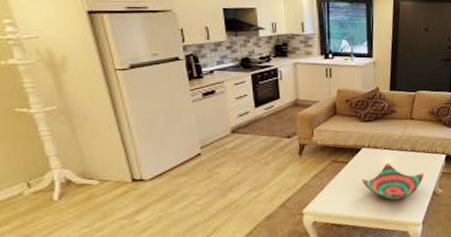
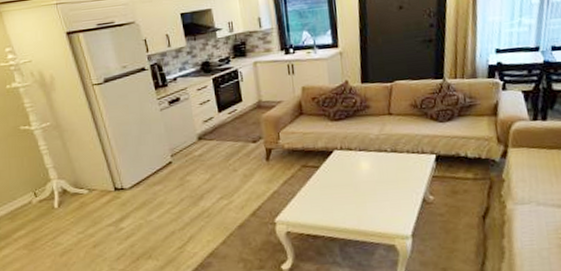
decorative bowl: present [362,163,424,200] -> none [336,166,410,209]

